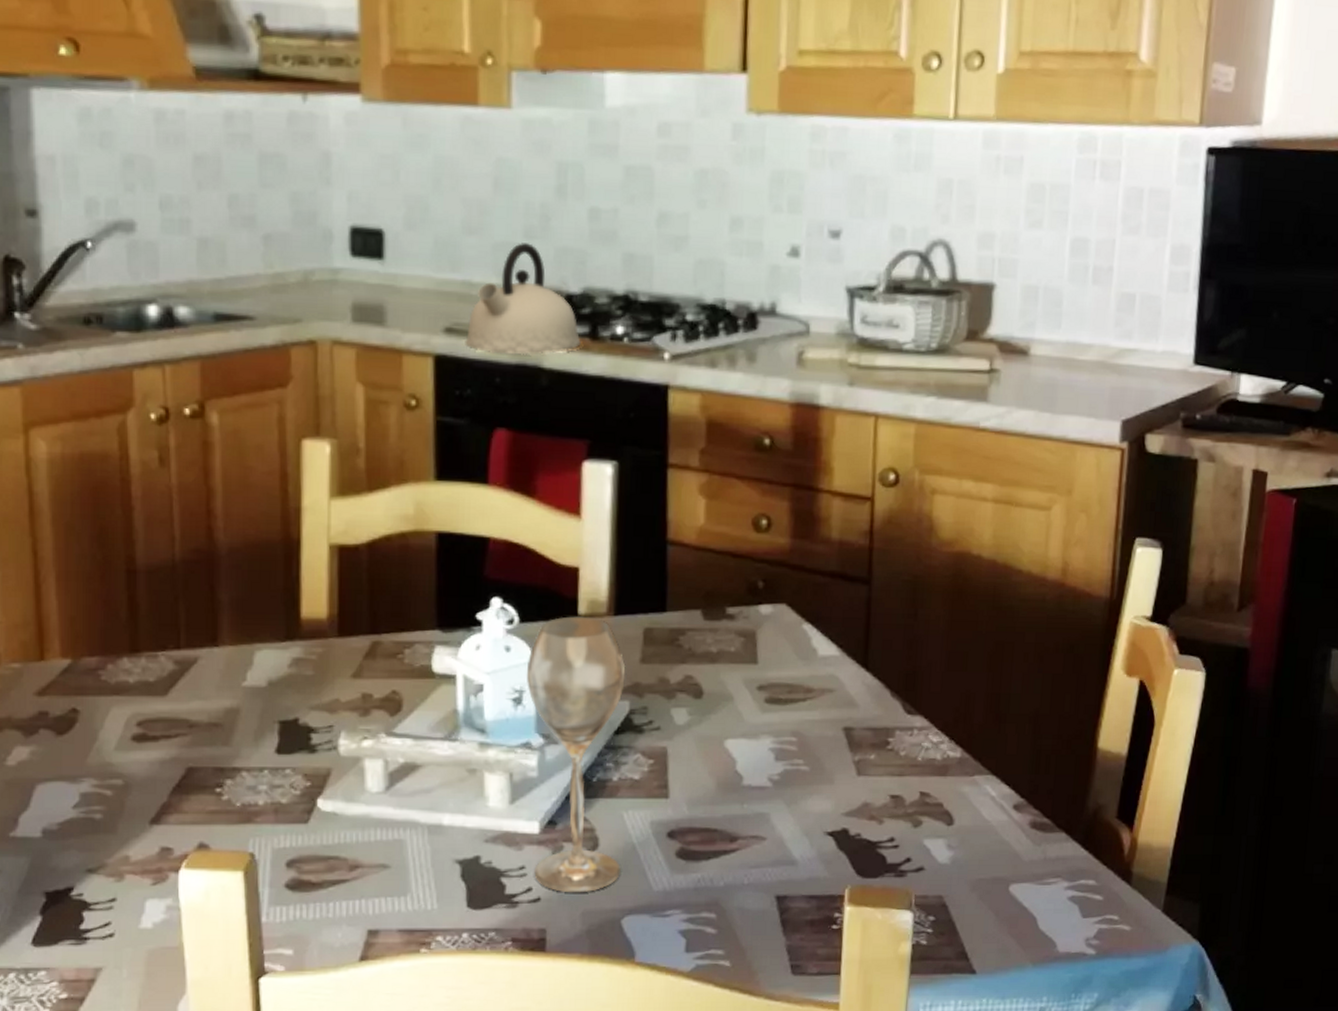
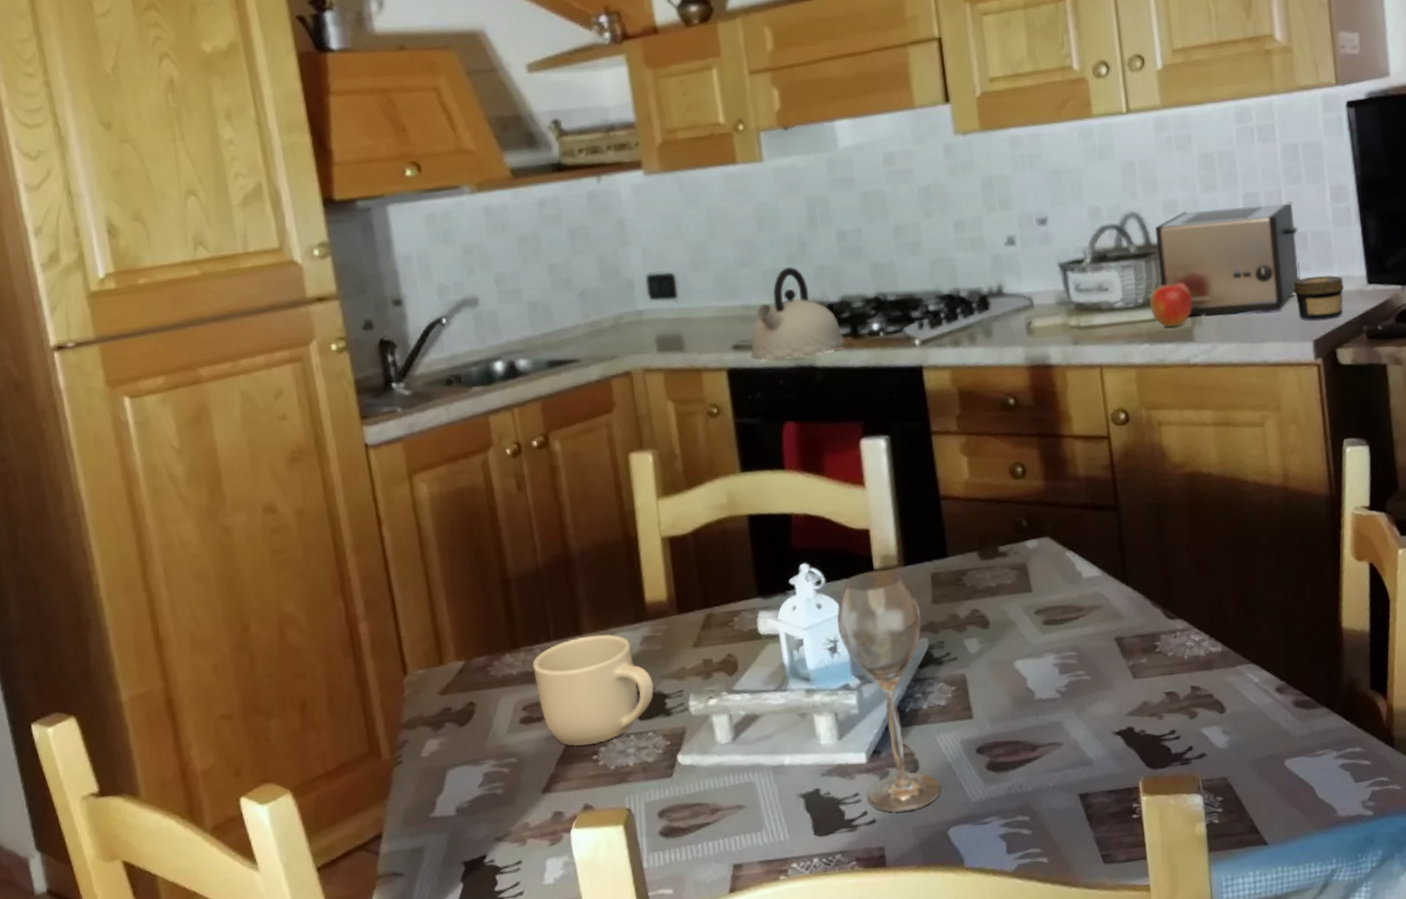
mug: none [155,648,298,775] -> present [533,634,654,747]
apple: none [944,320,994,382] -> present [1149,275,1193,328]
toaster: none [960,248,1127,381] -> present [1154,201,1301,316]
jar: none [1110,346,1167,398] -> present [1293,275,1345,320]

